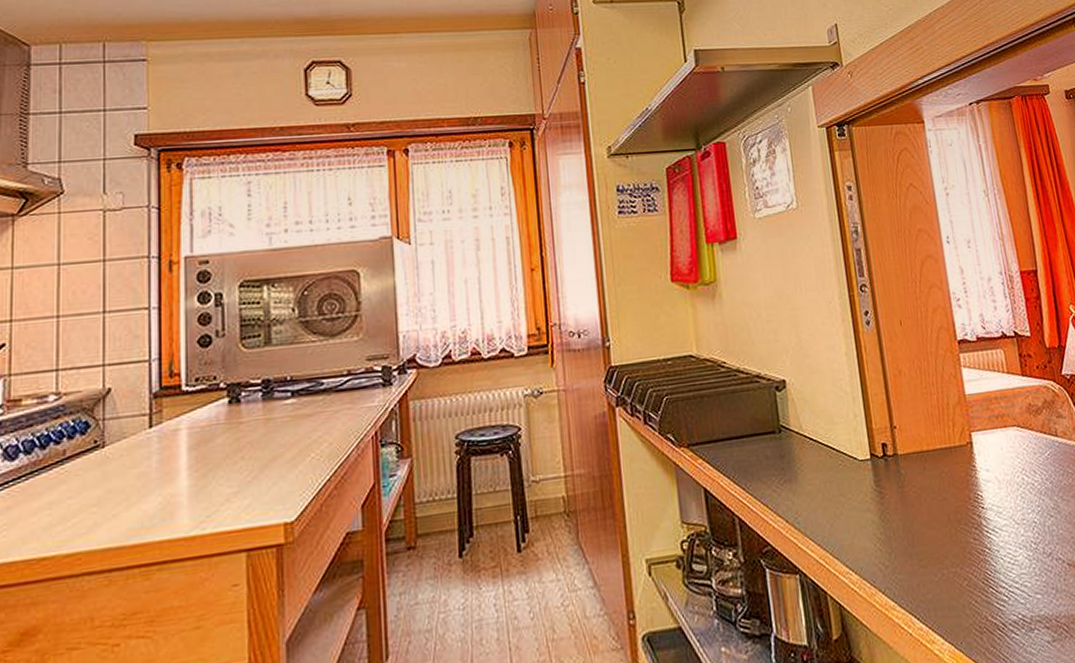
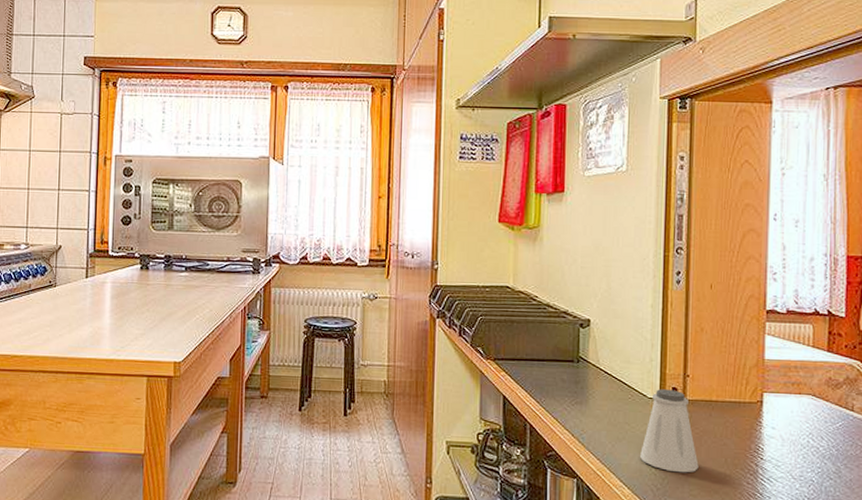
saltshaker: none [861,446,923,543] -> present [640,389,699,473]

